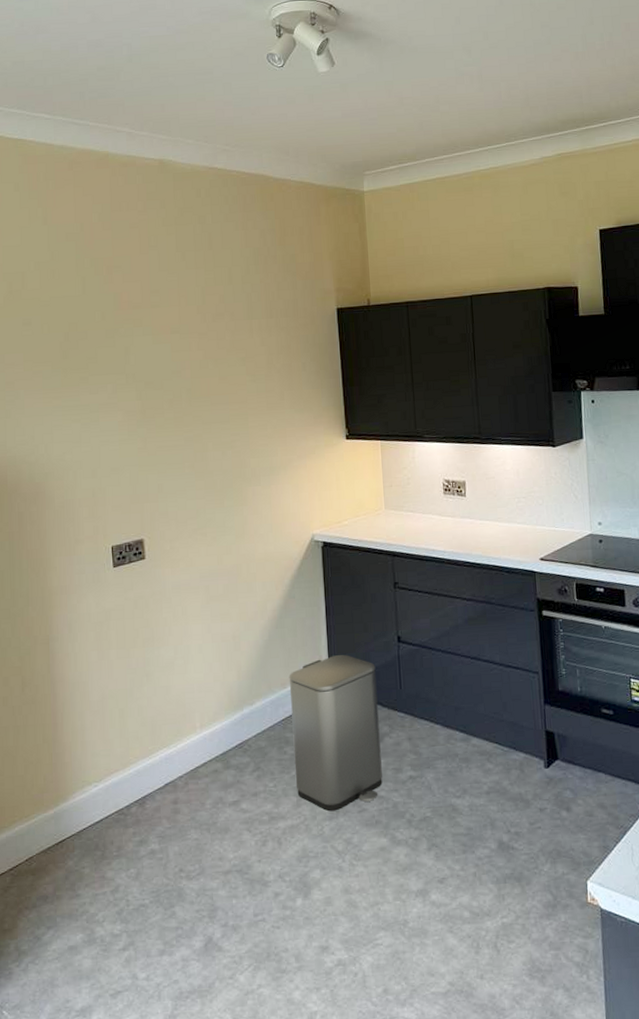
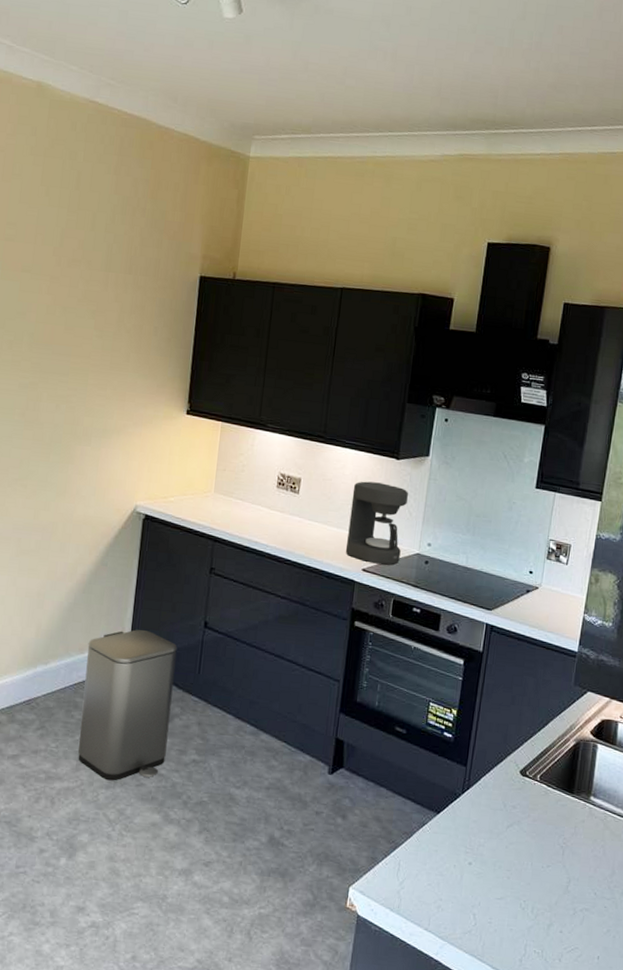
coffee maker: none [516,472,574,552] -> present [345,481,409,566]

